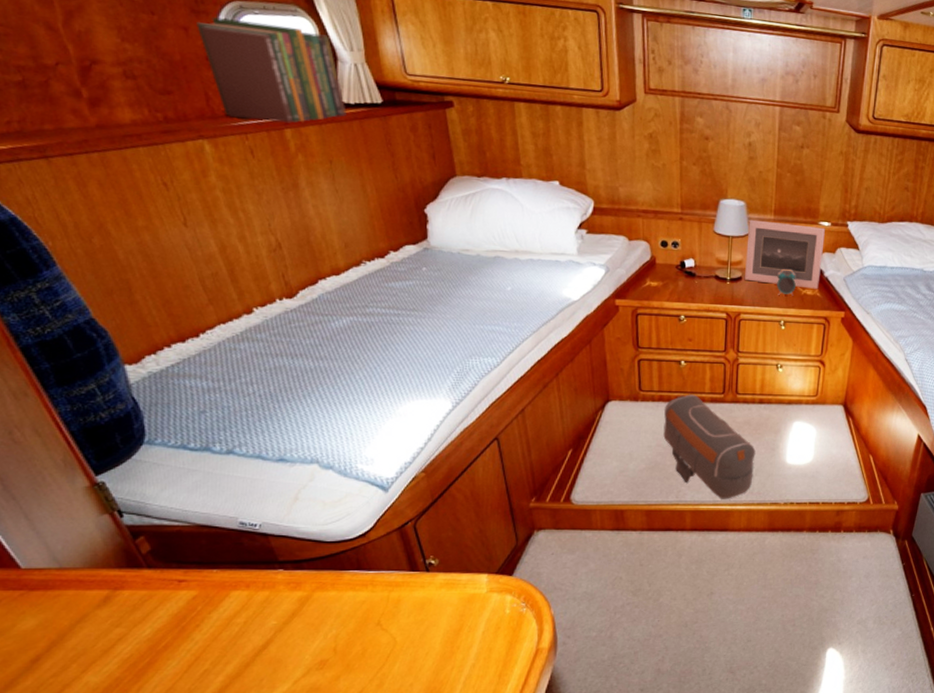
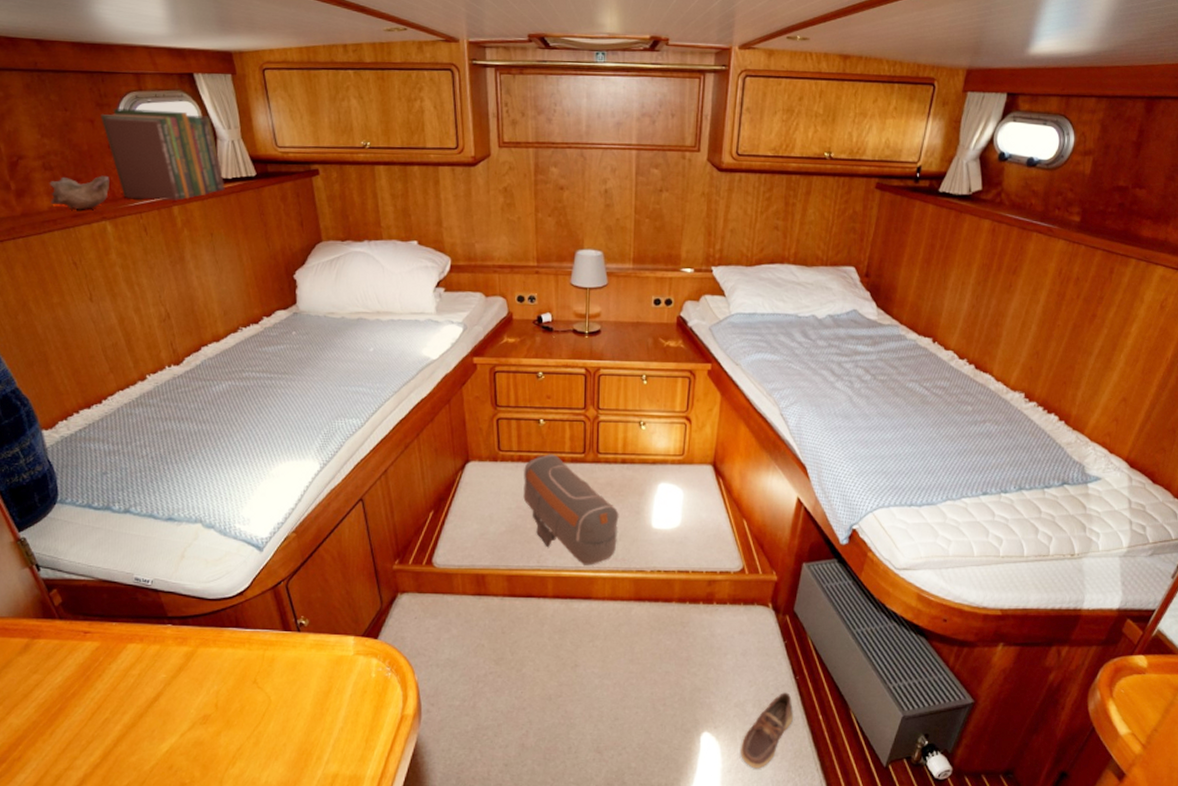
seashell: none [131,88,208,126] -> present [49,175,110,210]
picture frame: present [745,219,825,289] -> none [604,269,688,340]
alarm clock: present [777,269,796,296] -> none [637,320,658,348]
boat shoe: none [862,608,909,678] -> present [741,691,794,769]

